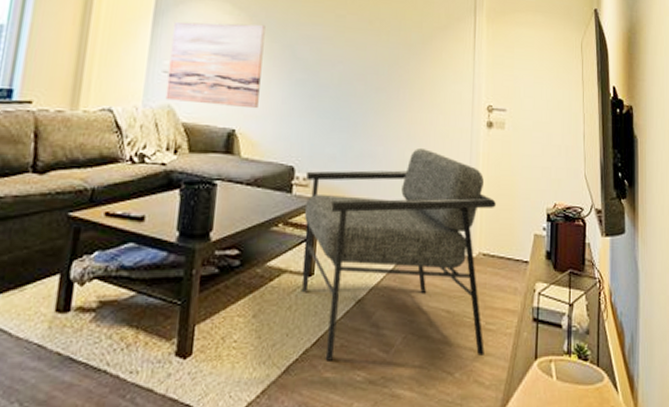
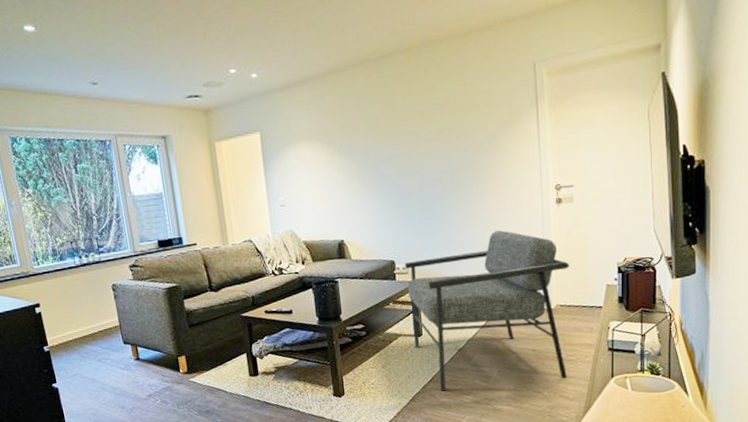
wall art: present [165,21,266,109] -> none [280,153,358,227]

